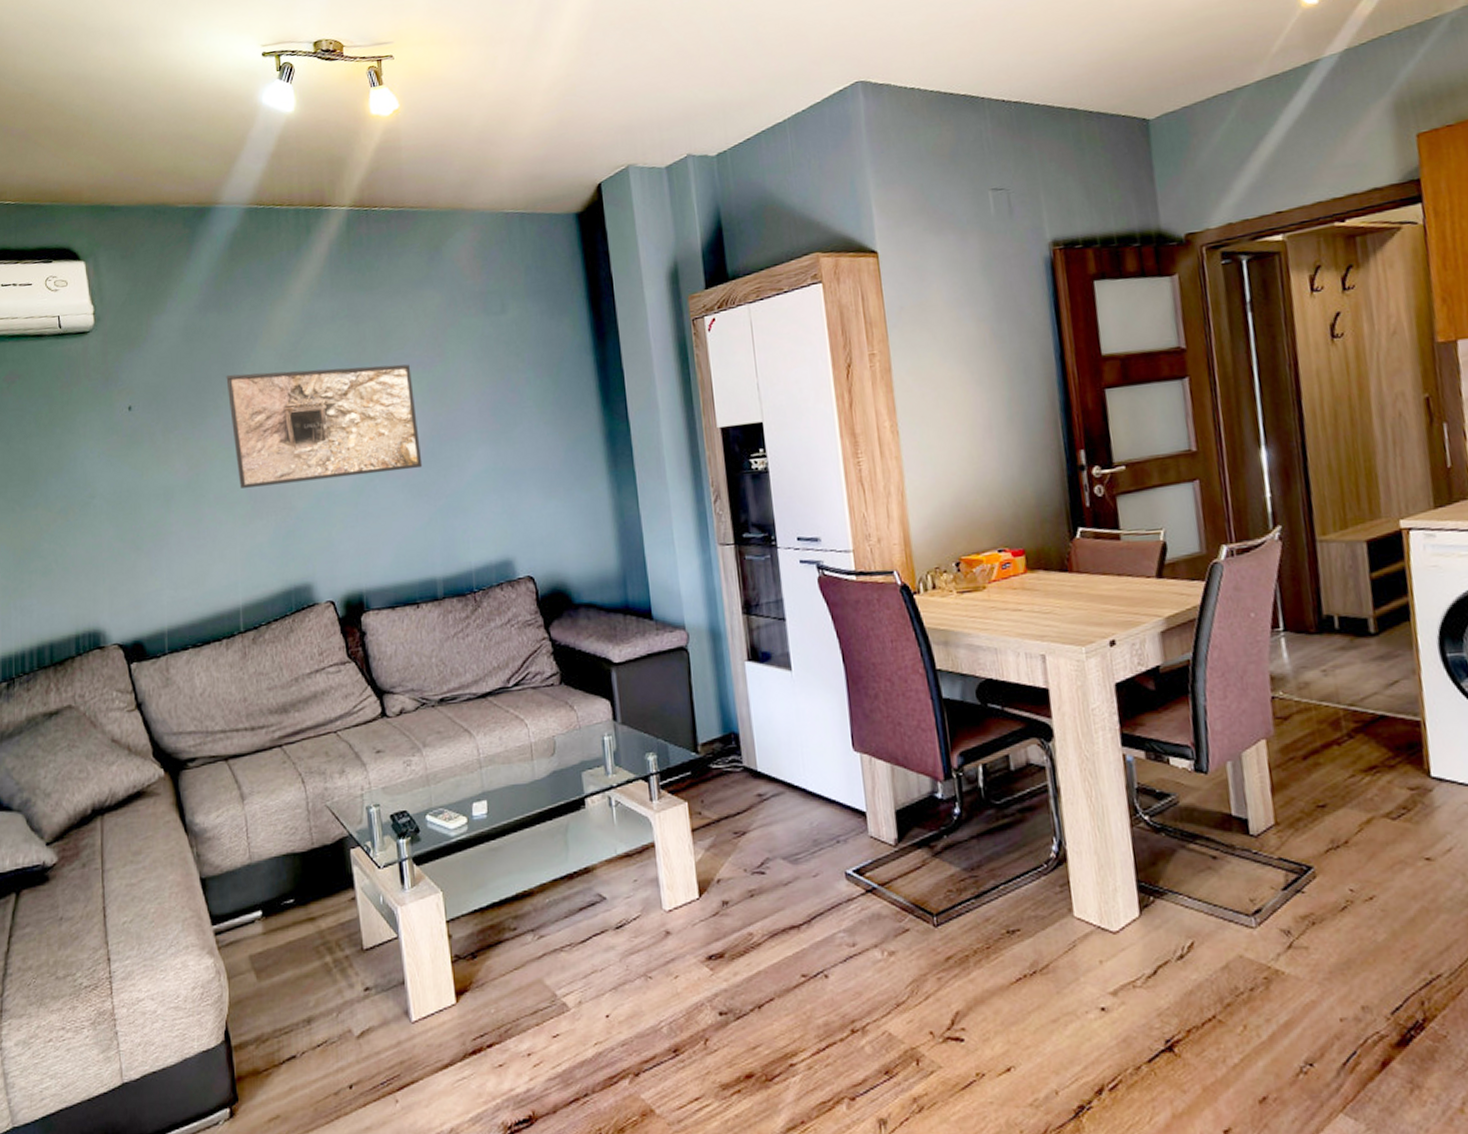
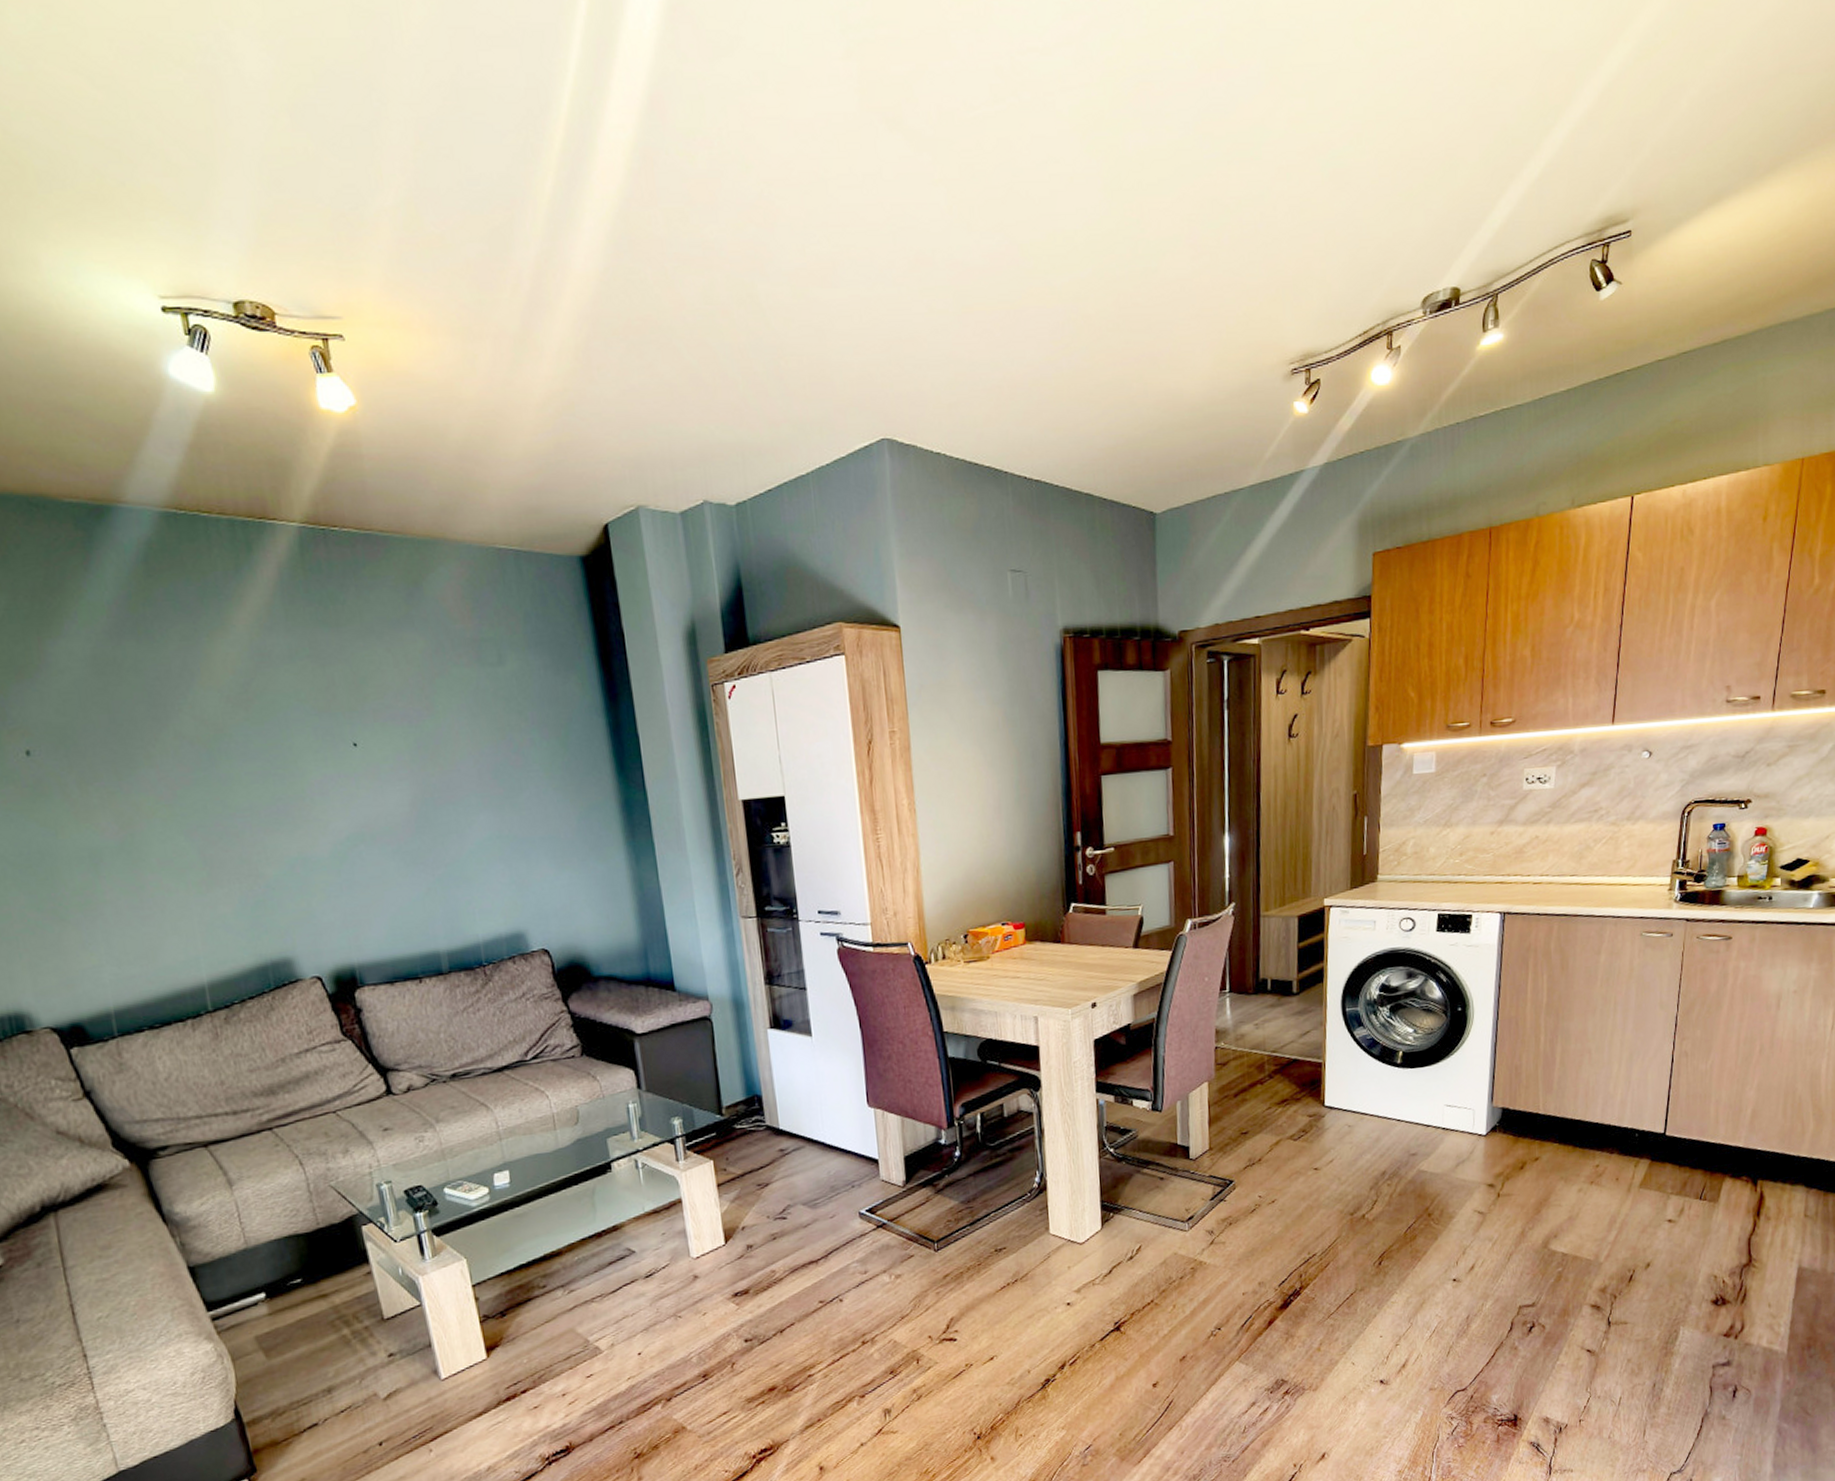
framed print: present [226,364,423,488] -> none [157,716,416,852]

